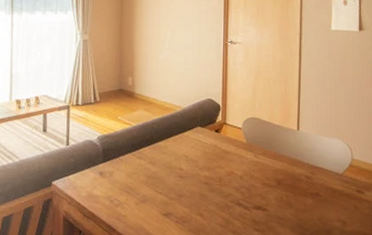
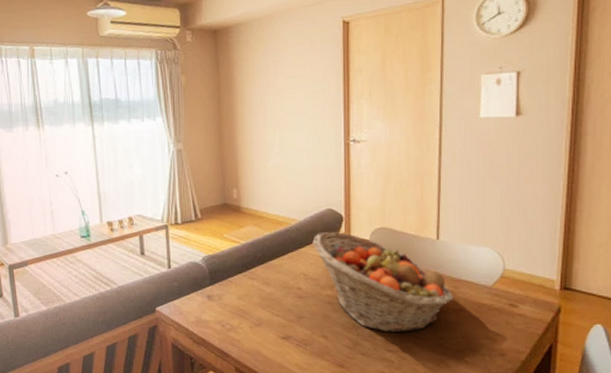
fruit basket: none [194,119,311,213] -> present [312,232,454,333]

